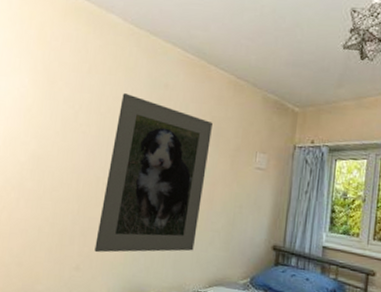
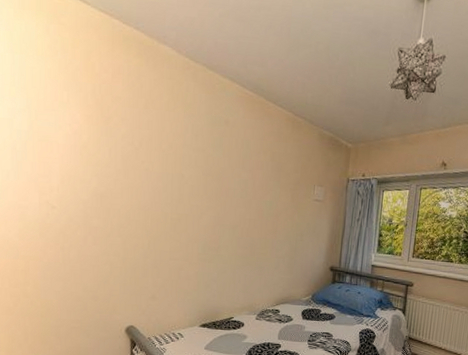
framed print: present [94,93,213,253] -> none [169,130,273,283]

